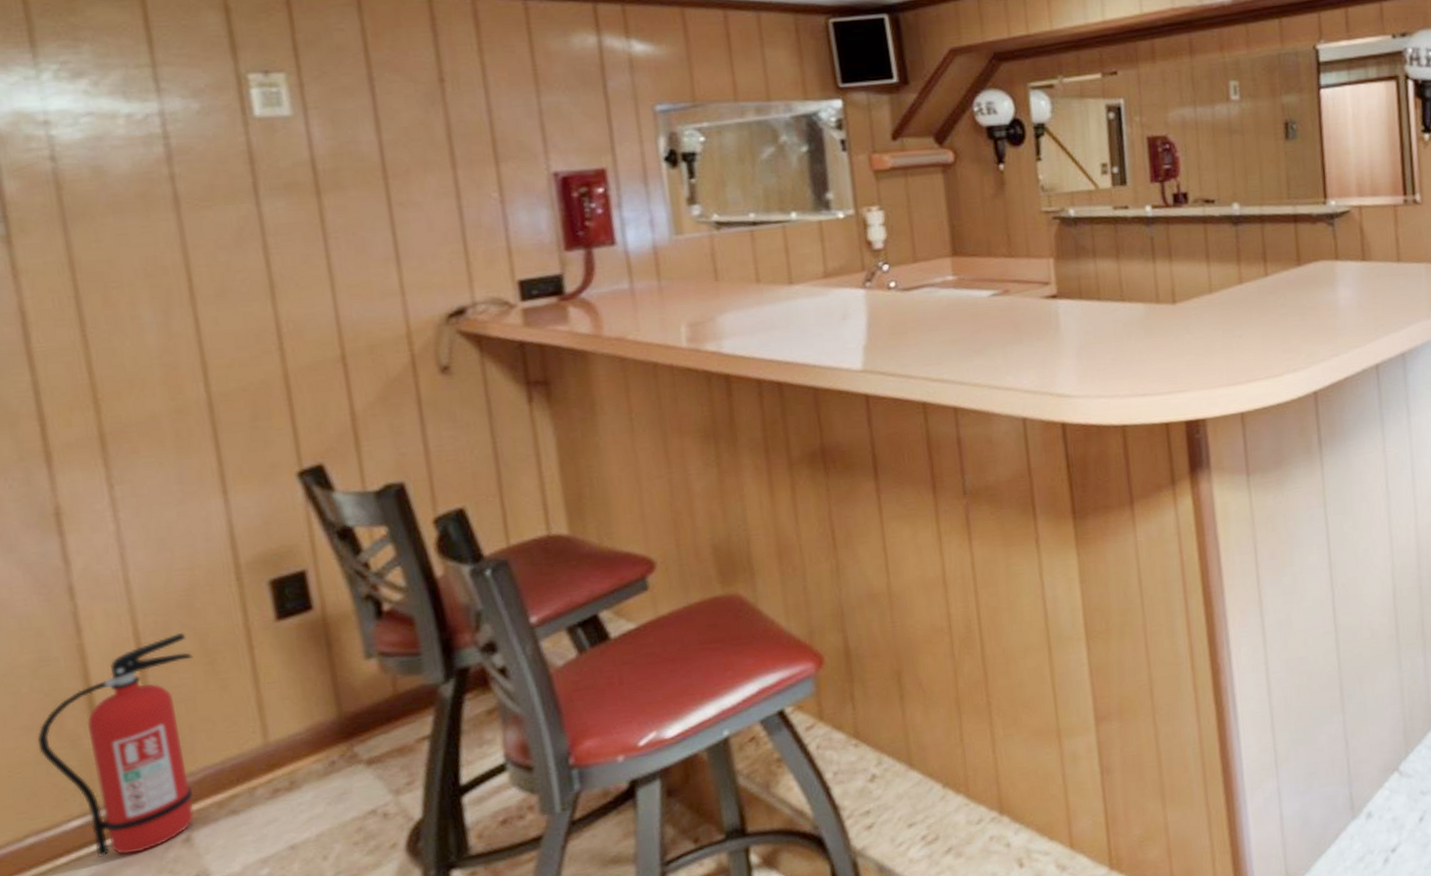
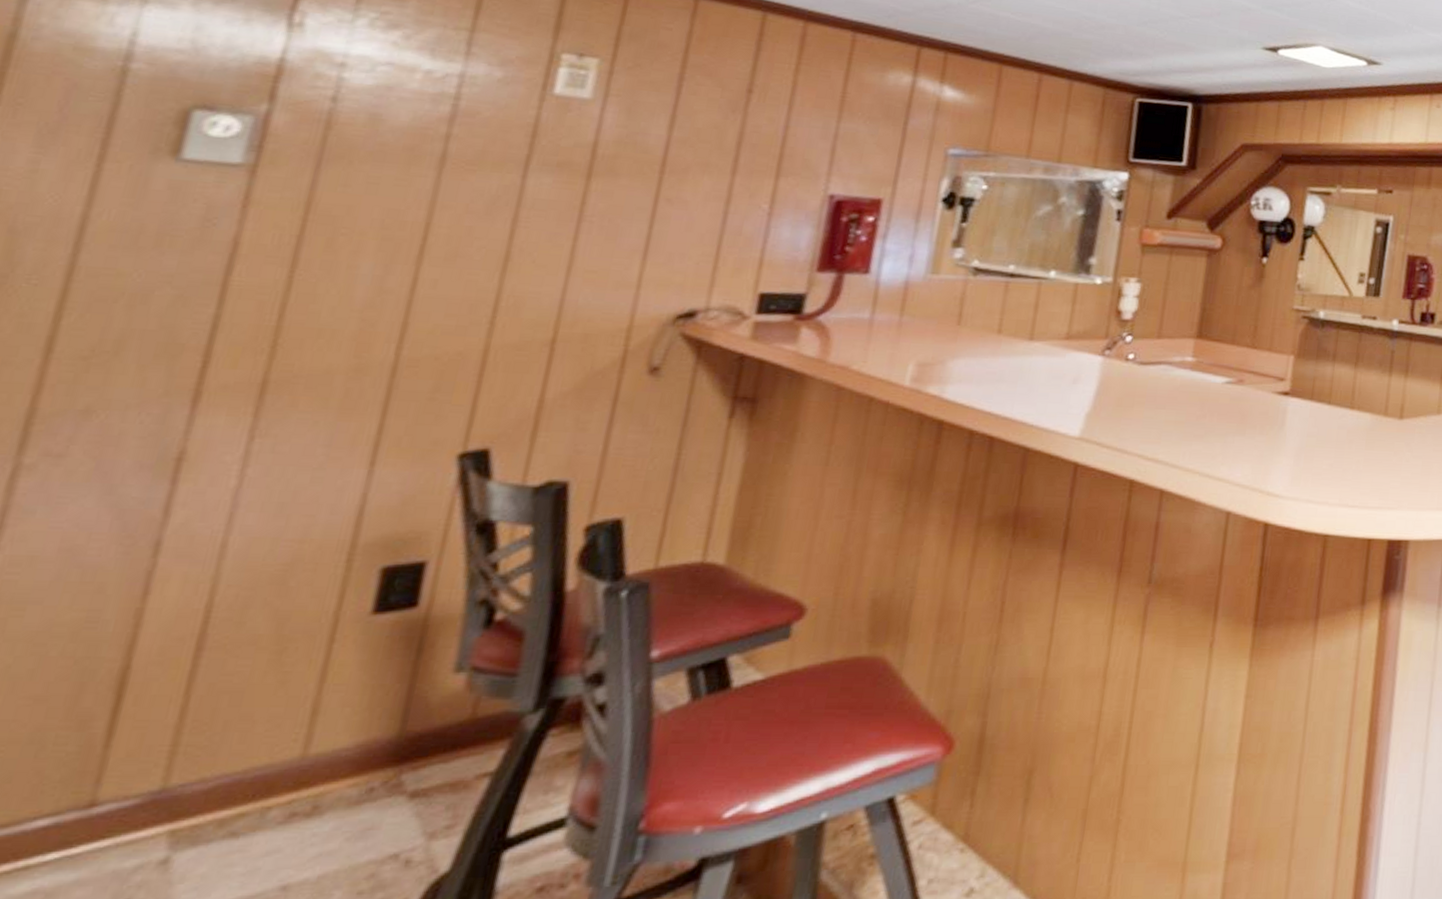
fire extinguisher: present [36,633,195,857] -> none [37,612,264,870]

